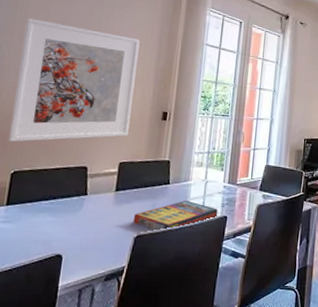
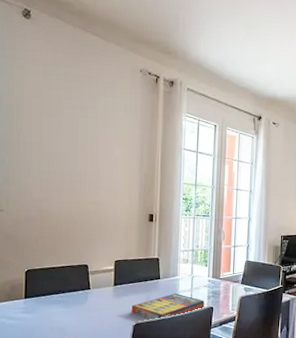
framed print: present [8,17,140,142] -> none [20,132,123,245]

